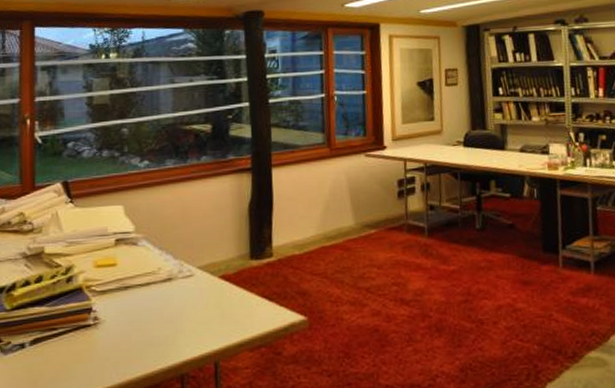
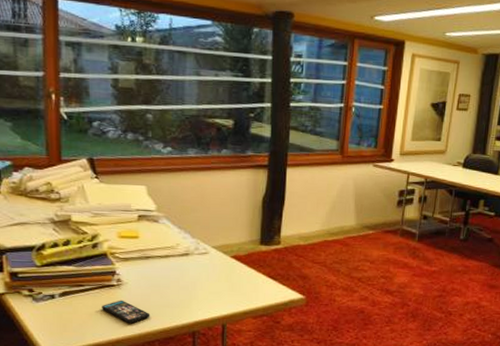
smartphone: none [77,342,132,372] -> present [102,300,150,324]

